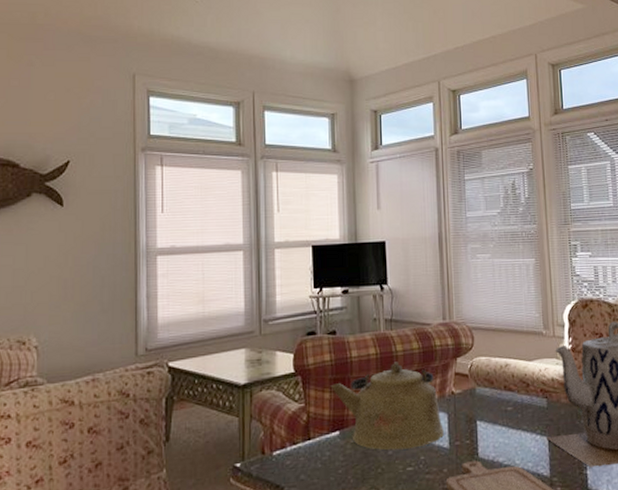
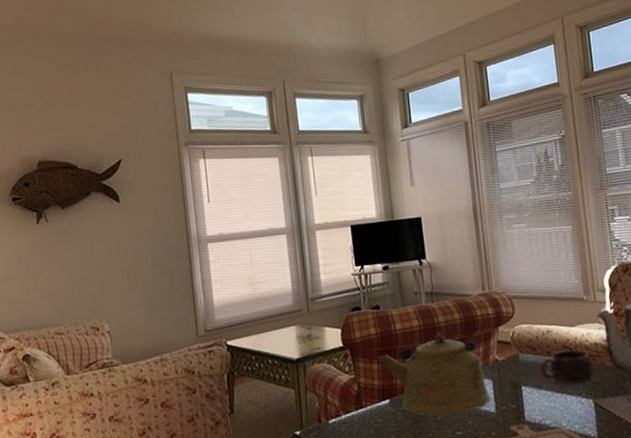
cup: none [495,385,549,421] -> present [539,350,594,385]

